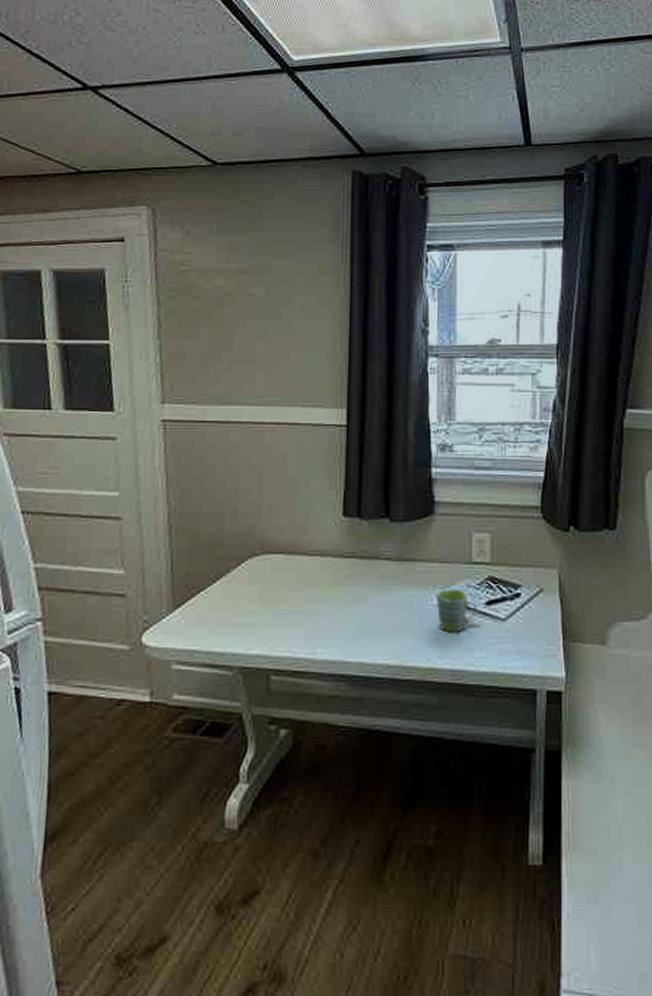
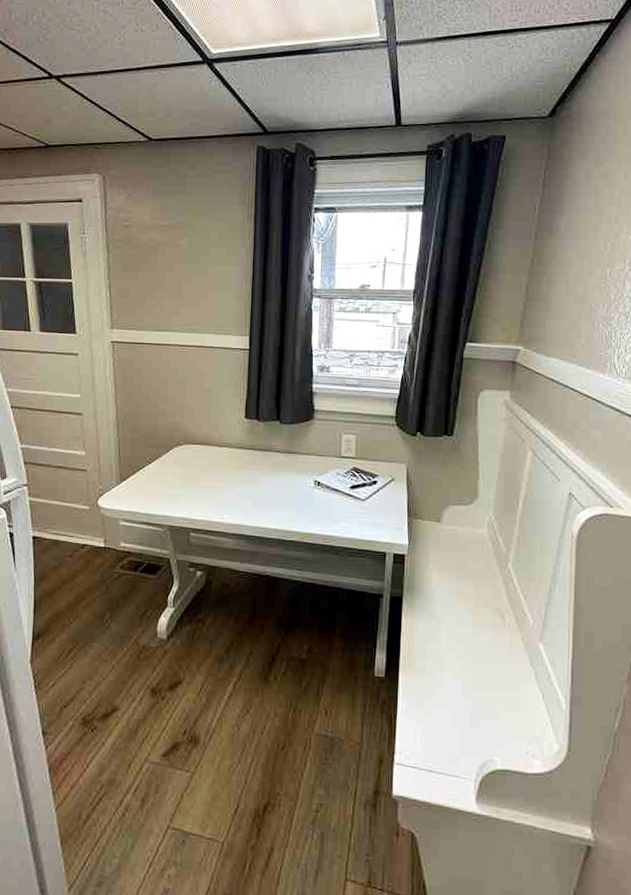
mug: present [437,589,477,633] -> none [313,475,344,508]

